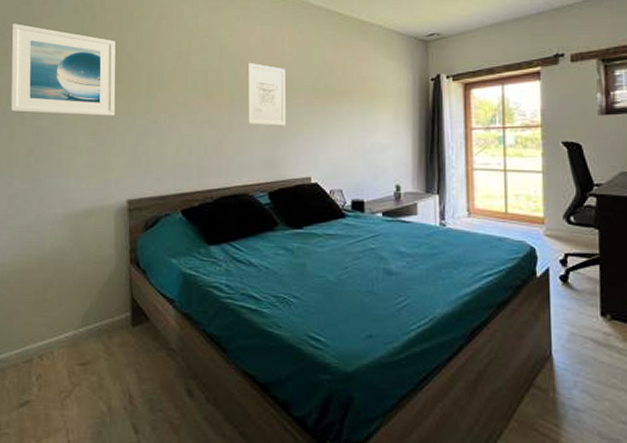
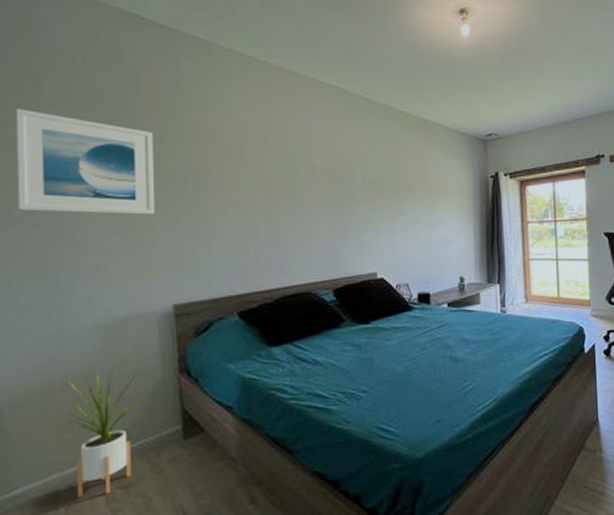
house plant: none [32,249,101,369] -> present [54,362,143,498]
wall art: present [247,62,286,126] -> none [307,158,349,223]

